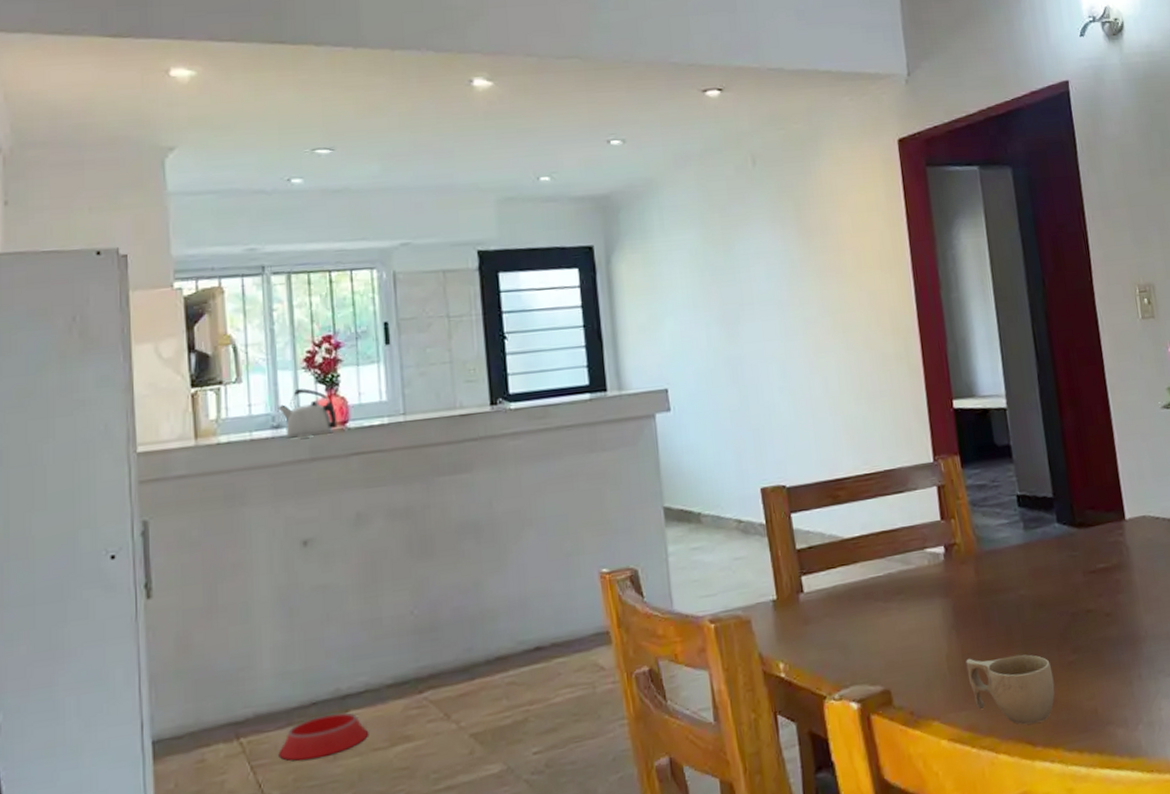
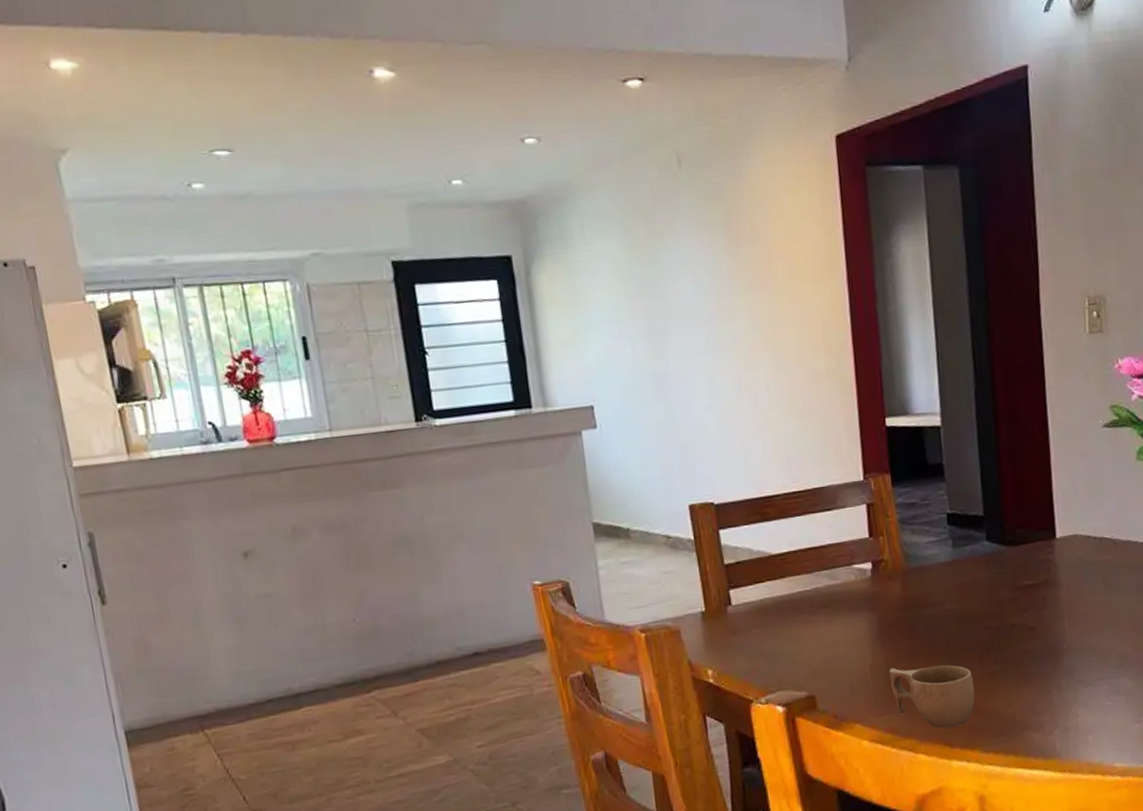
kettle: present [277,388,338,439] -> none [204,404,266,454]
pet bowl: present [278,712,369,761] -> none [241,708,323,750]

